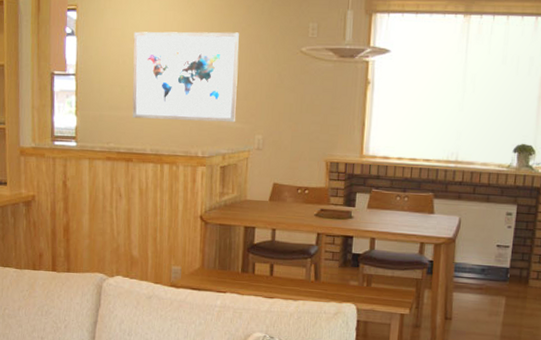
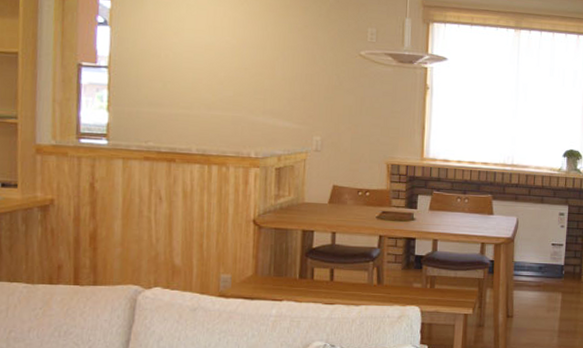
wall art: present [132,31,239,123] -> none [175,25,296,123]

